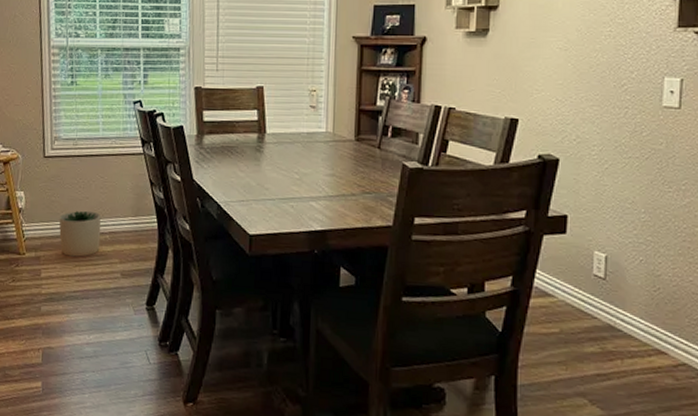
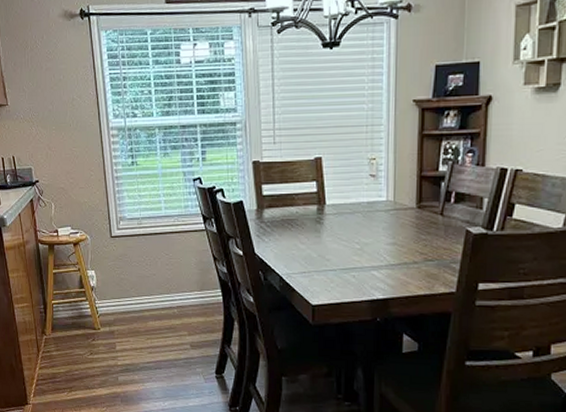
planter: present [59,210,101,257] -> none [129,286,169,331]

